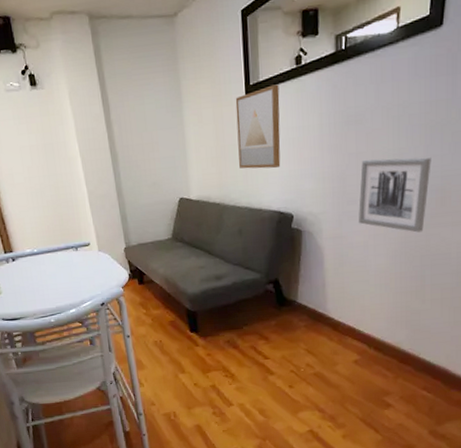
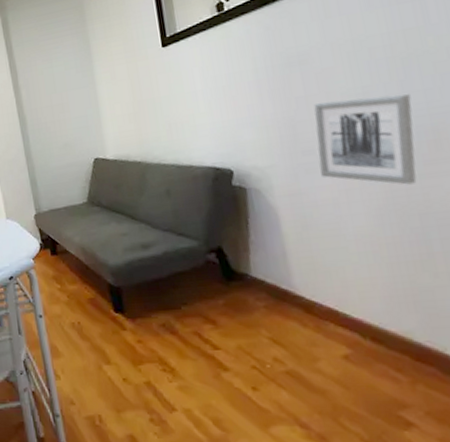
wall art: present [235,84,281,169] -> none [151,33,211,123]

